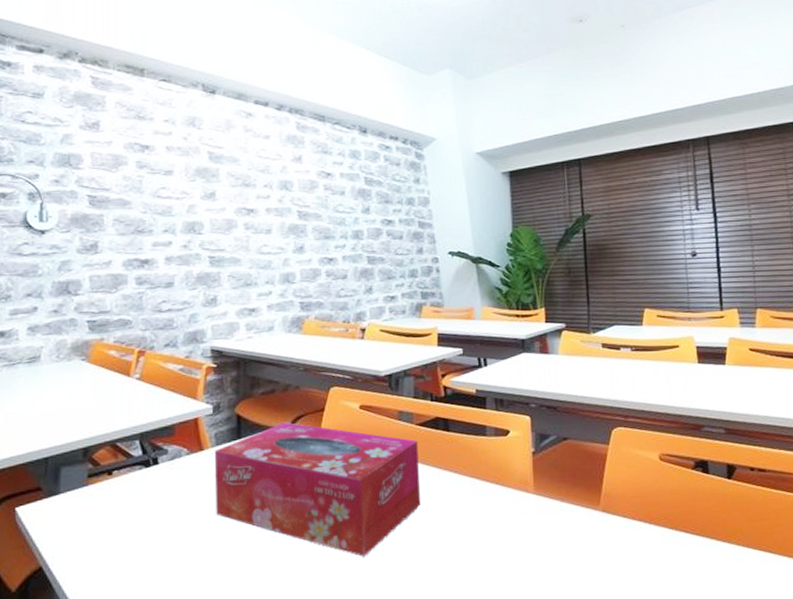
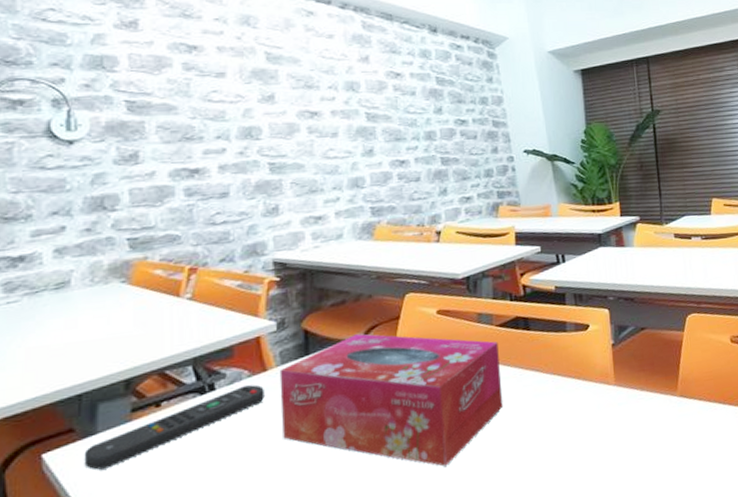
remote control: none [49,462,201,526] -> present [84,384,264,470]

